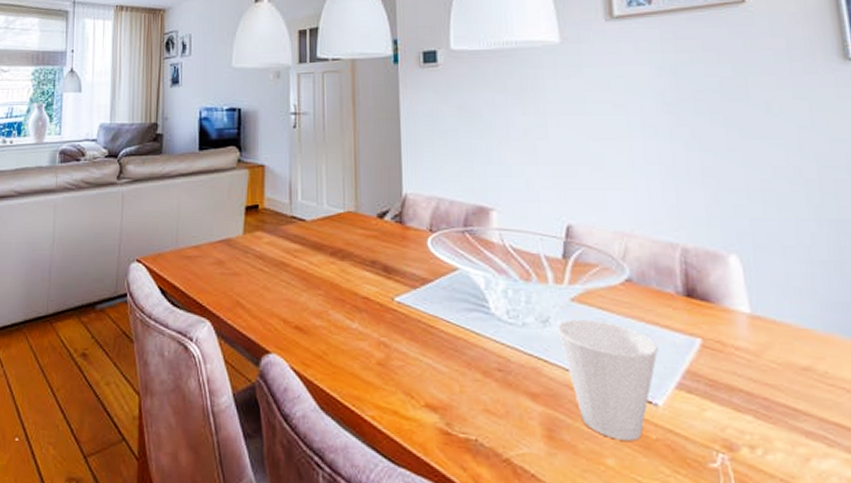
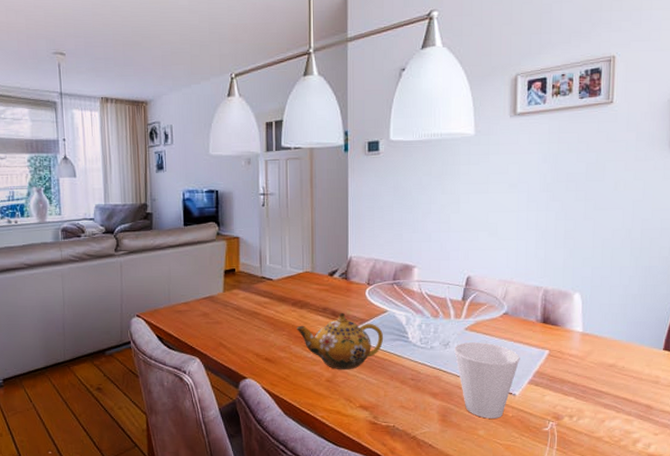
teapot: none [336,267,455,350] -> present [297,312,384,370]

